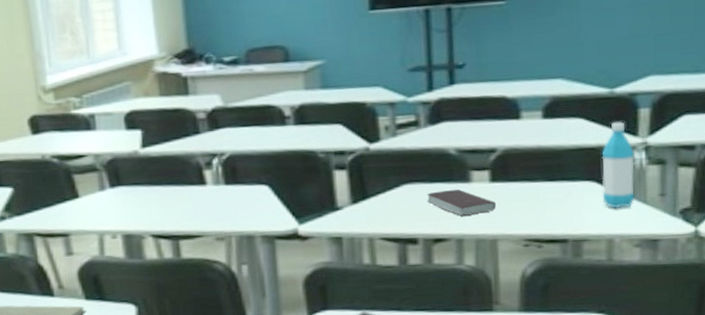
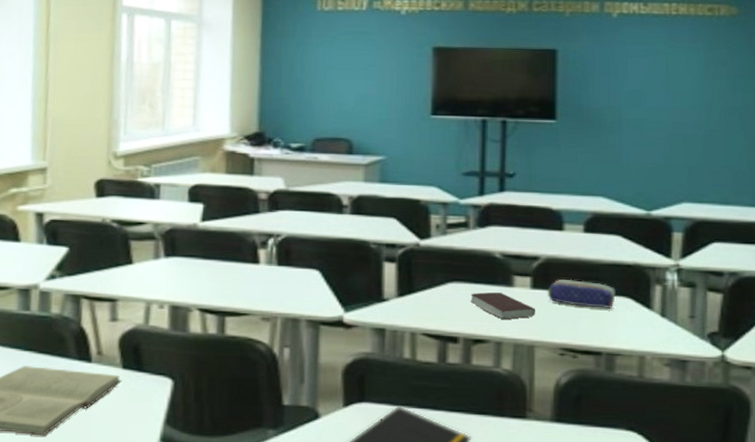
pencil case: none [507,168,580,196] -> present [547,279,616,310]
water bottle: present [601,122,635,209] -> none [636,243,667,327]

